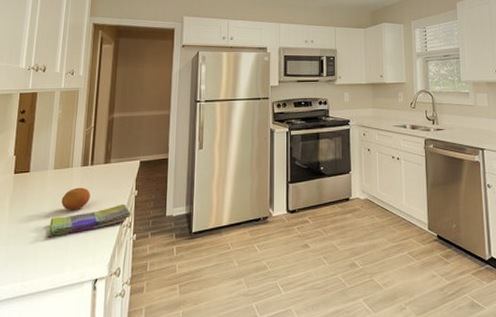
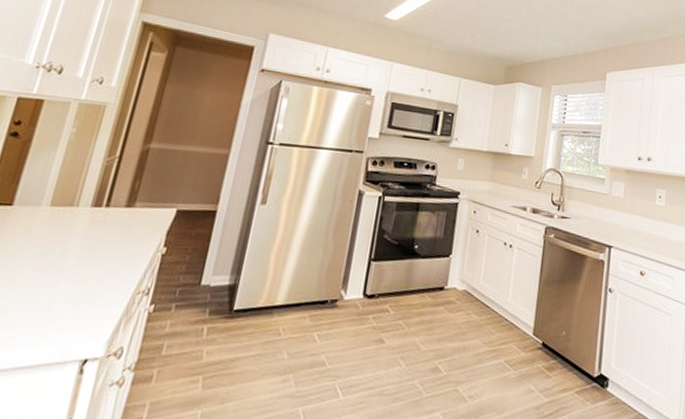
dish towel: present [46,204,132,238] -> none [22,262,153,298]
fruit: present [61,187,90,211] -> none [52,234,99,265]

